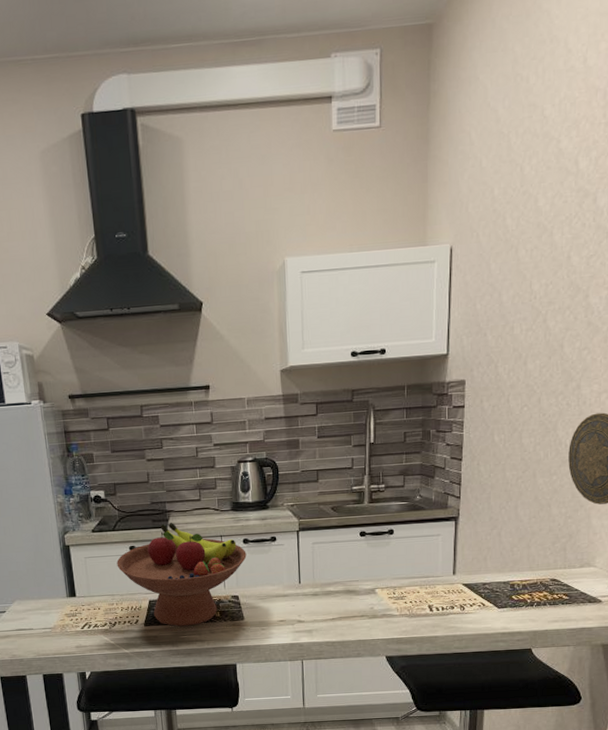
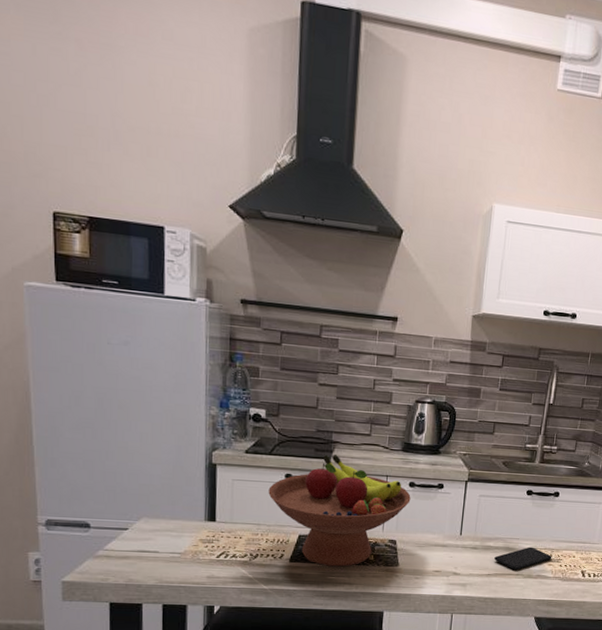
smartphone: none [336,587,396,611] -> present [494,547,552,570]

